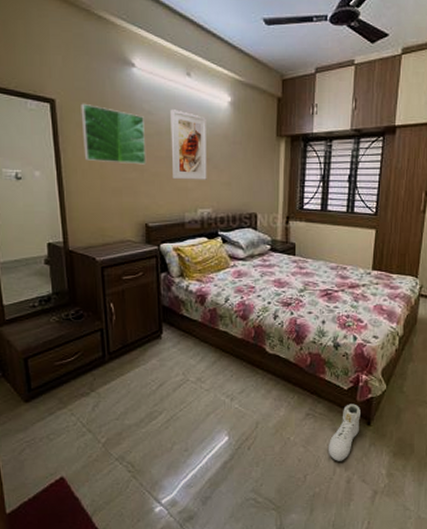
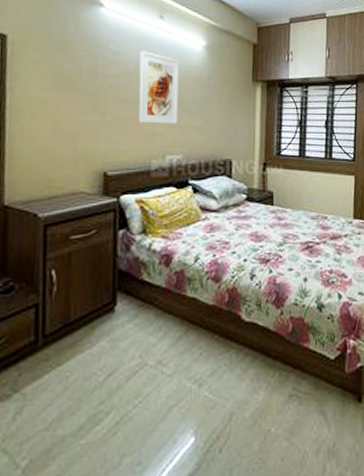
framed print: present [81,103,146,165] -> none [35,40,111,107]
sneaker: present [329,404,361,461] -> none [316,376,350,455]

